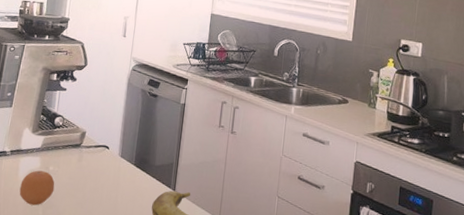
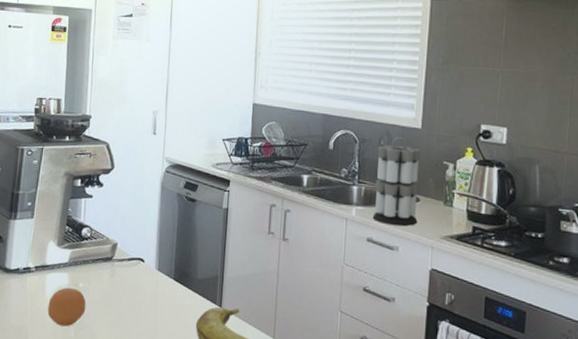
spice rack: none [308,47,350,124] -> present [372,137,420,226]

